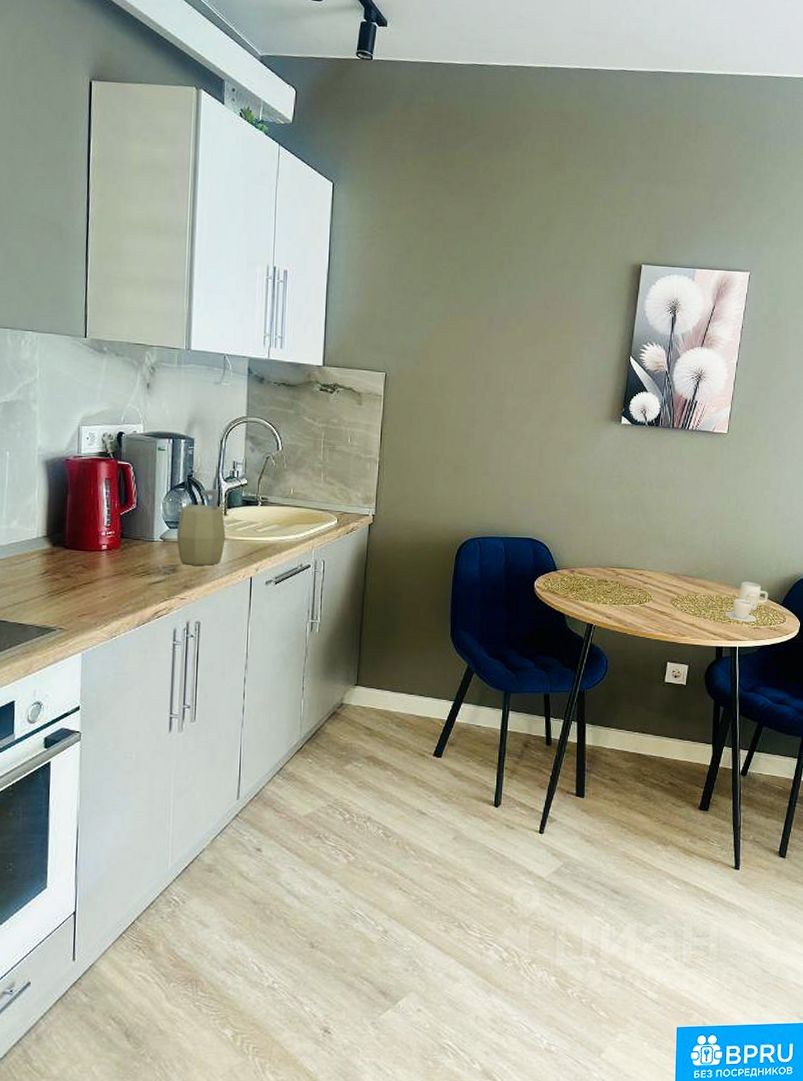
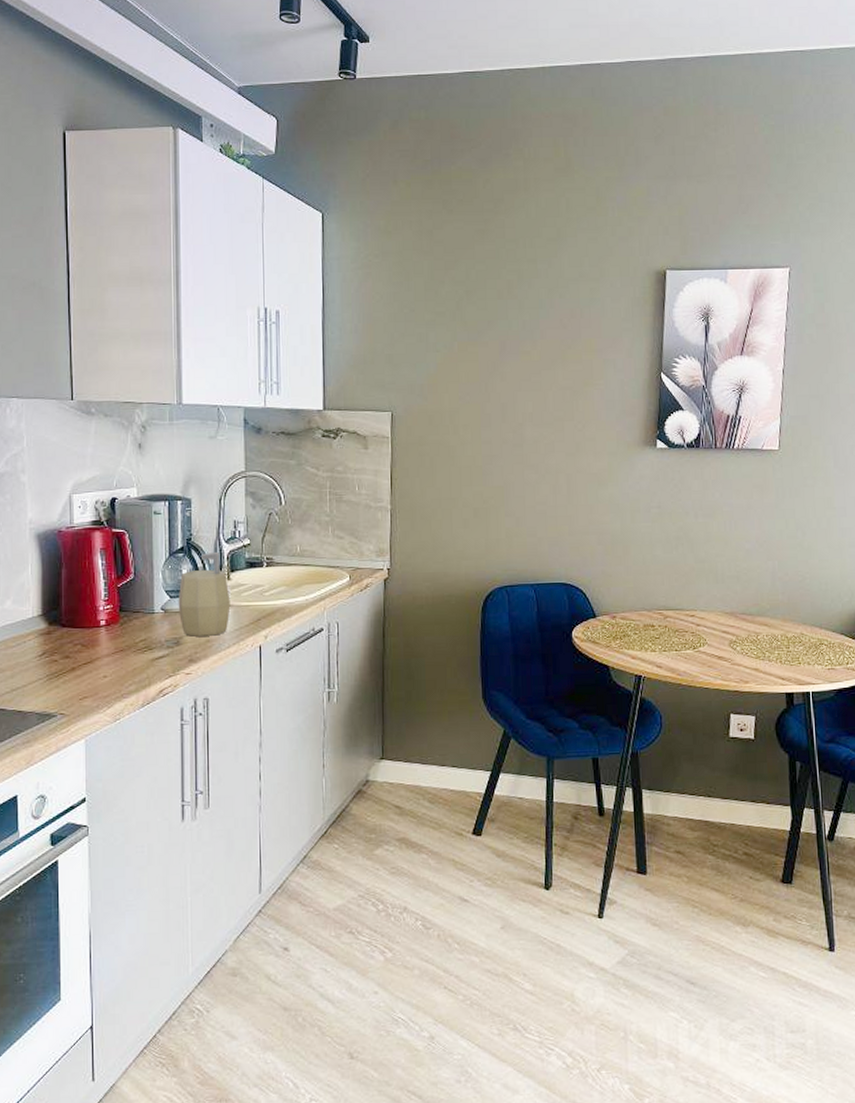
teacup: present [725,598,758,623] -> none [793,636,832,663]
mug: present [738,581,768,611] -> none [807,616,842,650]

